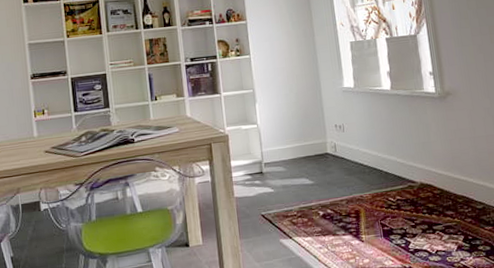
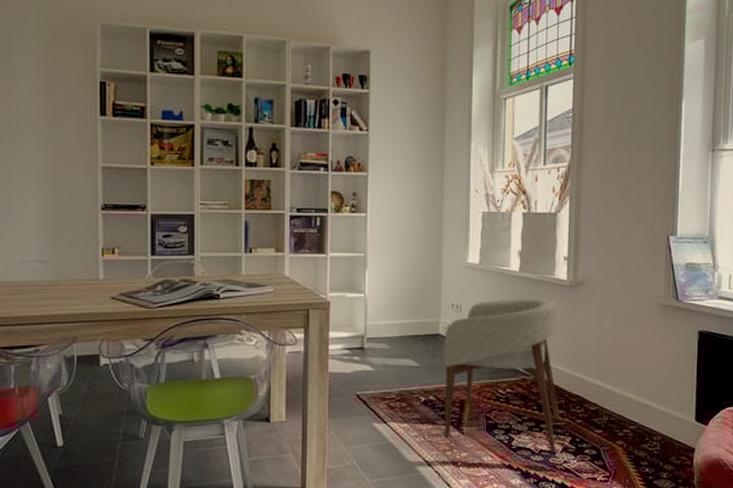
armchair: none [333,111,452,252] -> present [443,298,560,453]

